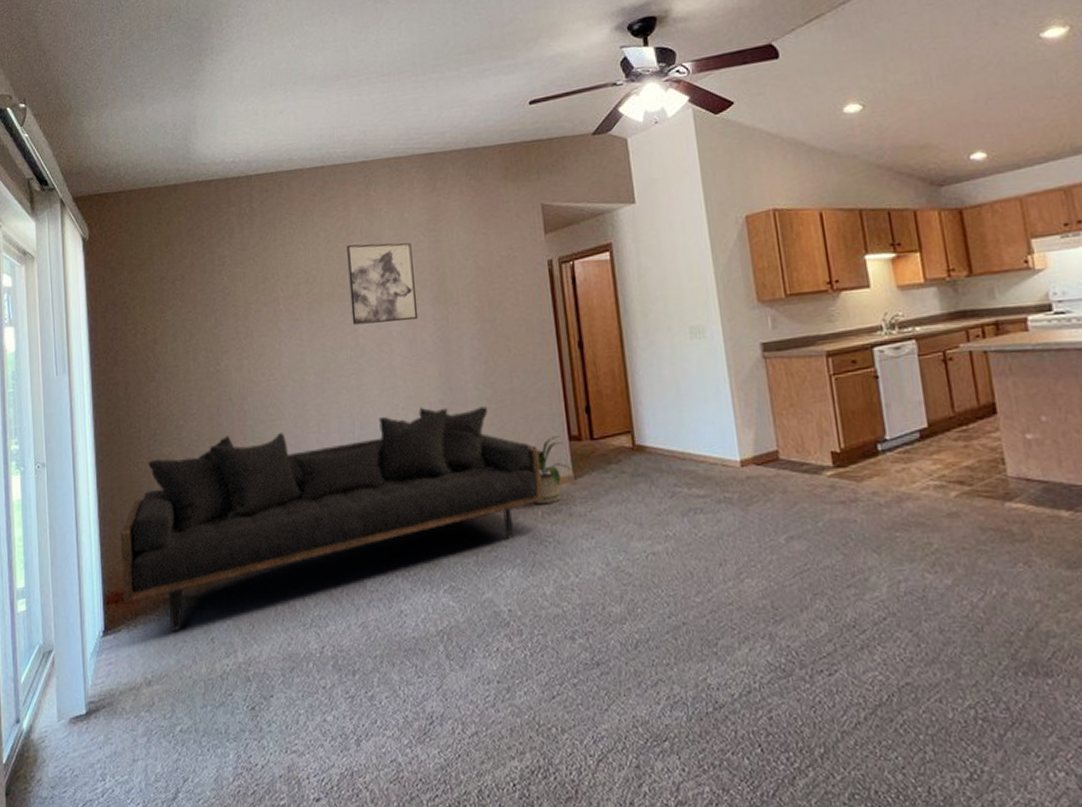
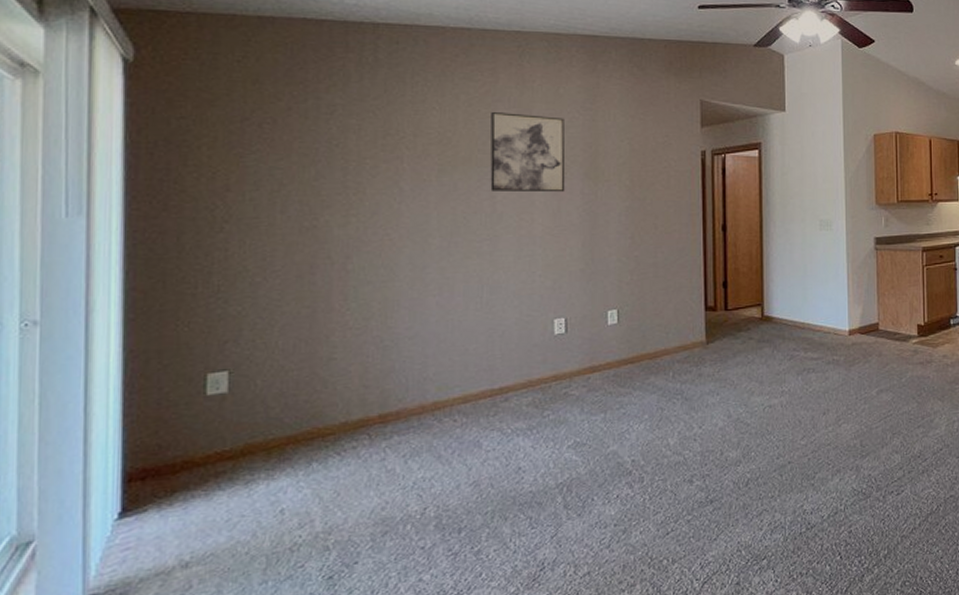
sofa: present [121,406,544,631] -> none [154,275,676,506]
house plant: present [528,436,574,505] -> none [666,306,707,367]

